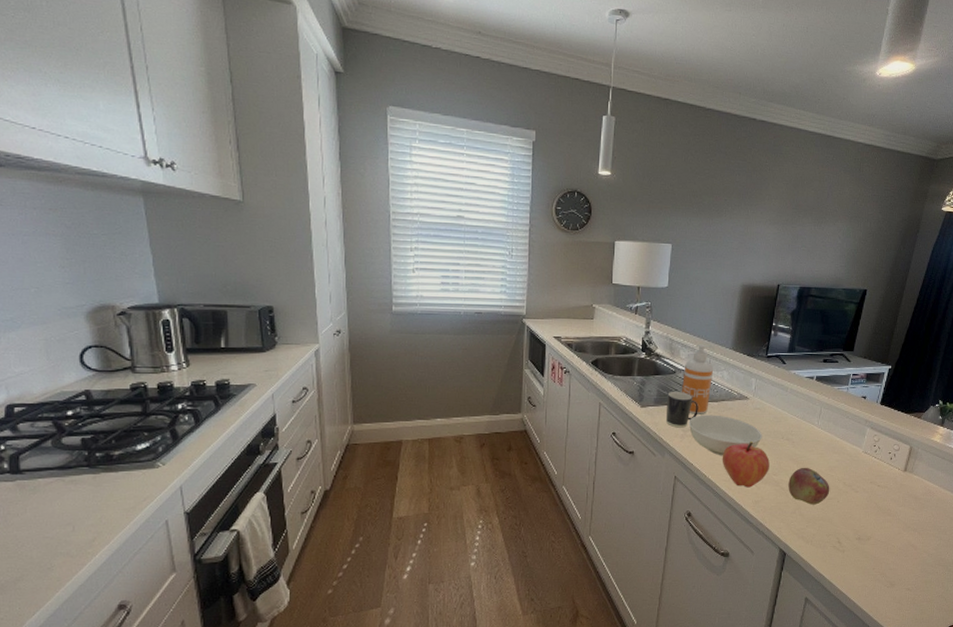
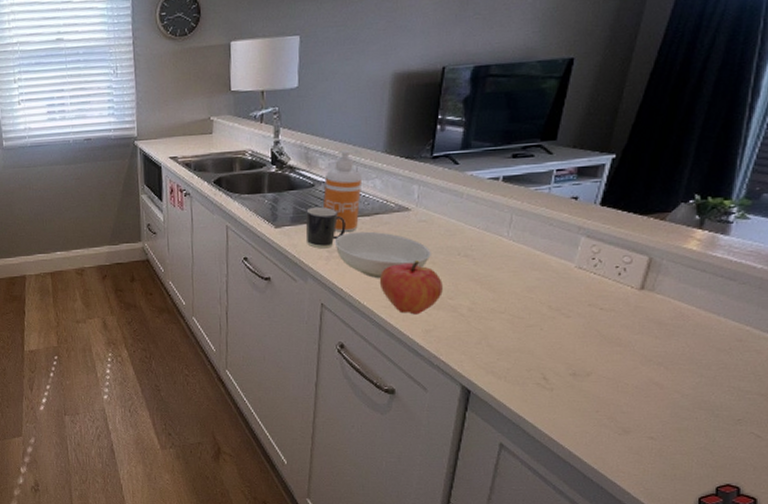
fruit: present [788,467,830,505] -> none [470,288,529,334]

